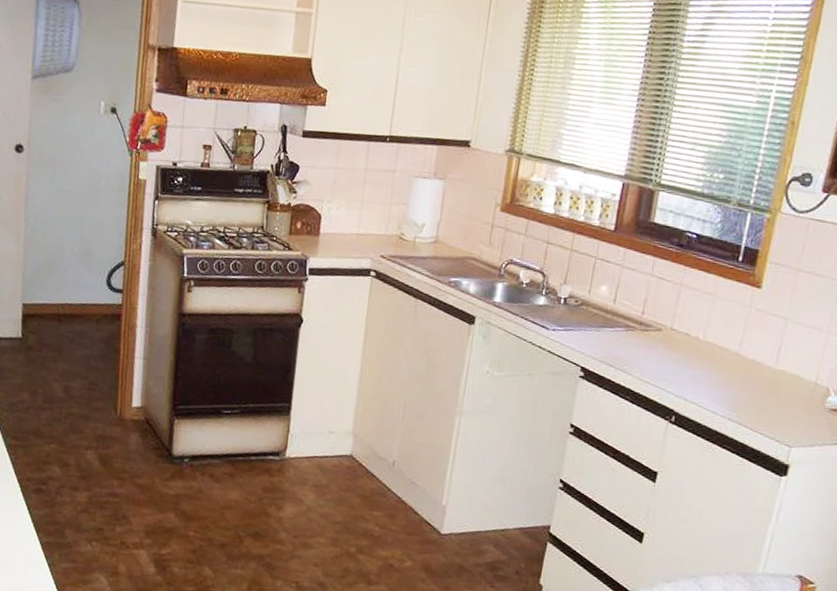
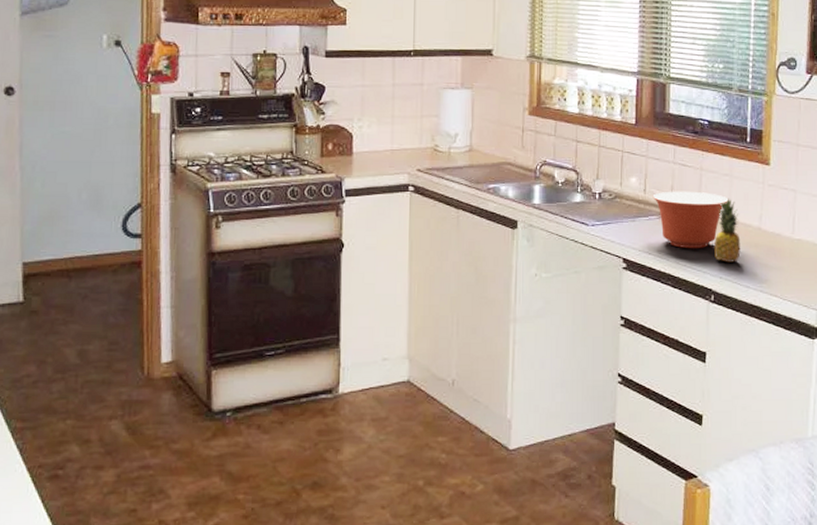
mixing bowl: none [622,304,706,367] -> present [652,191,728,248]
fruit: none [682,318,717,386] -> present [714,198,741,262]

